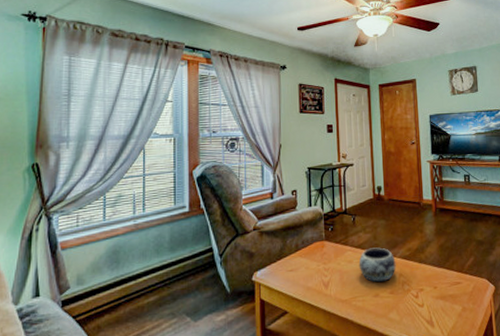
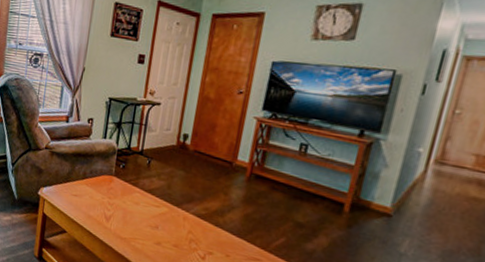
decorative bowl: present [358,247,396,283] -> none [145,195,188,234]

